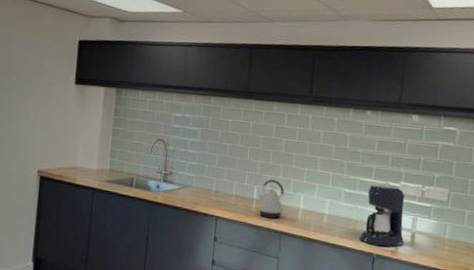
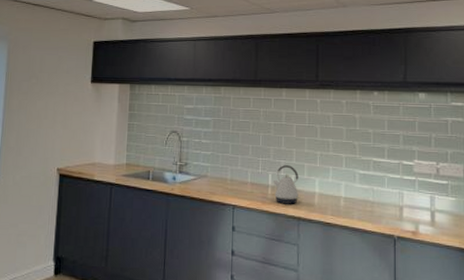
coffee maker: present [358,184,405,247] -> none [377,164,424,228]

